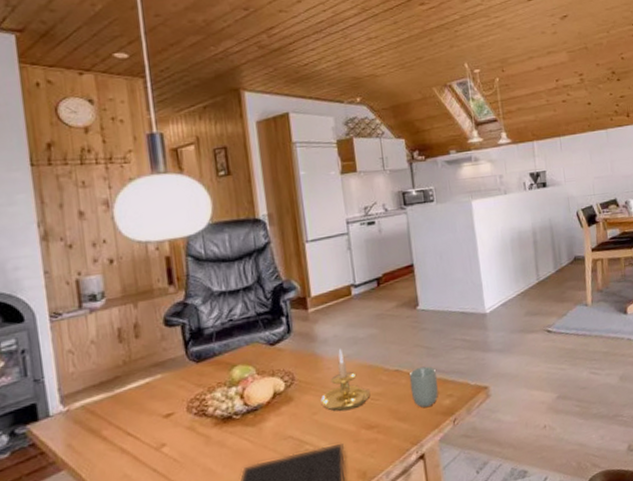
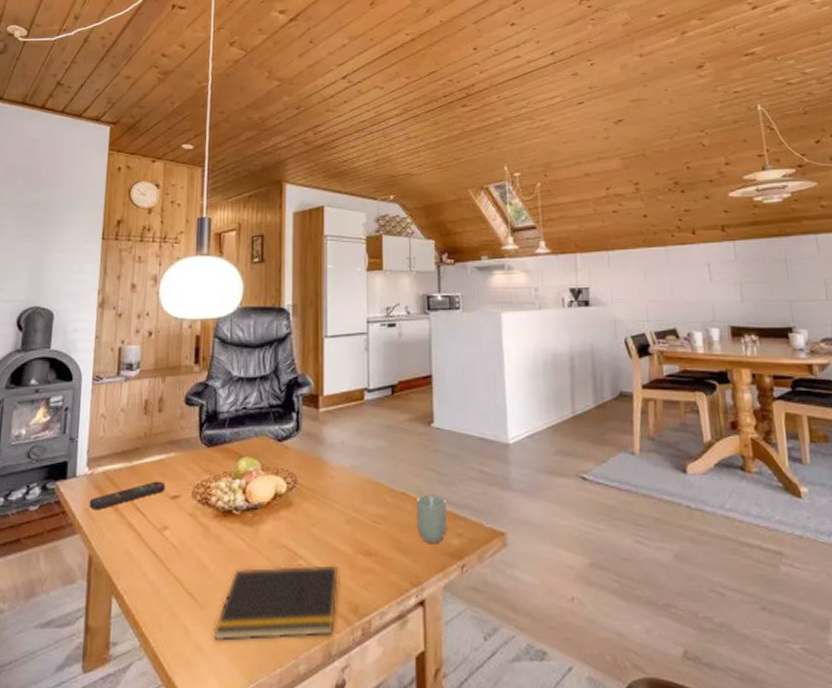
remote control: none [70,403,157,444] -> present [89,481,166,511]
candle holder: present [320,348,370,411] -> none [320,456,372,529]

